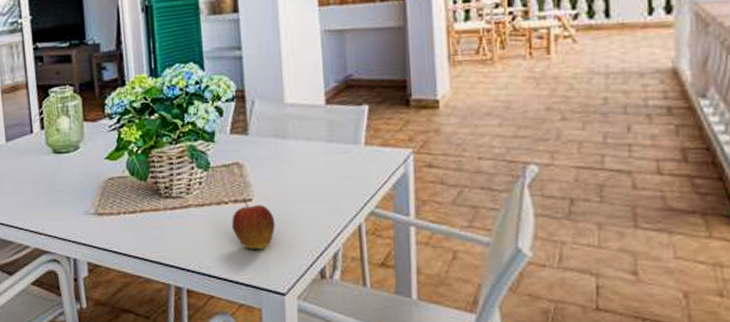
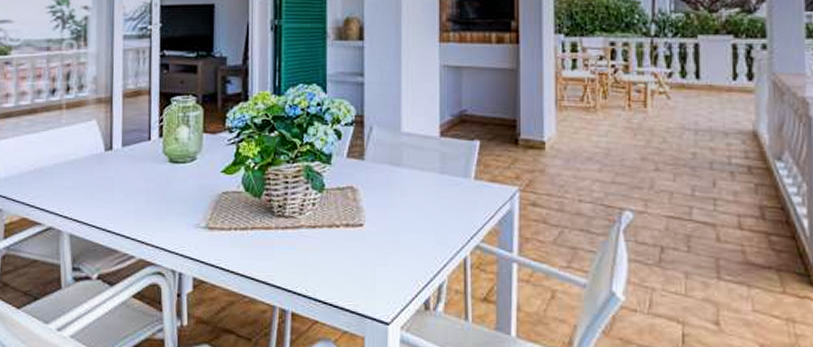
apple: present [232,198,275,249] -> none [342,223,384,276]

